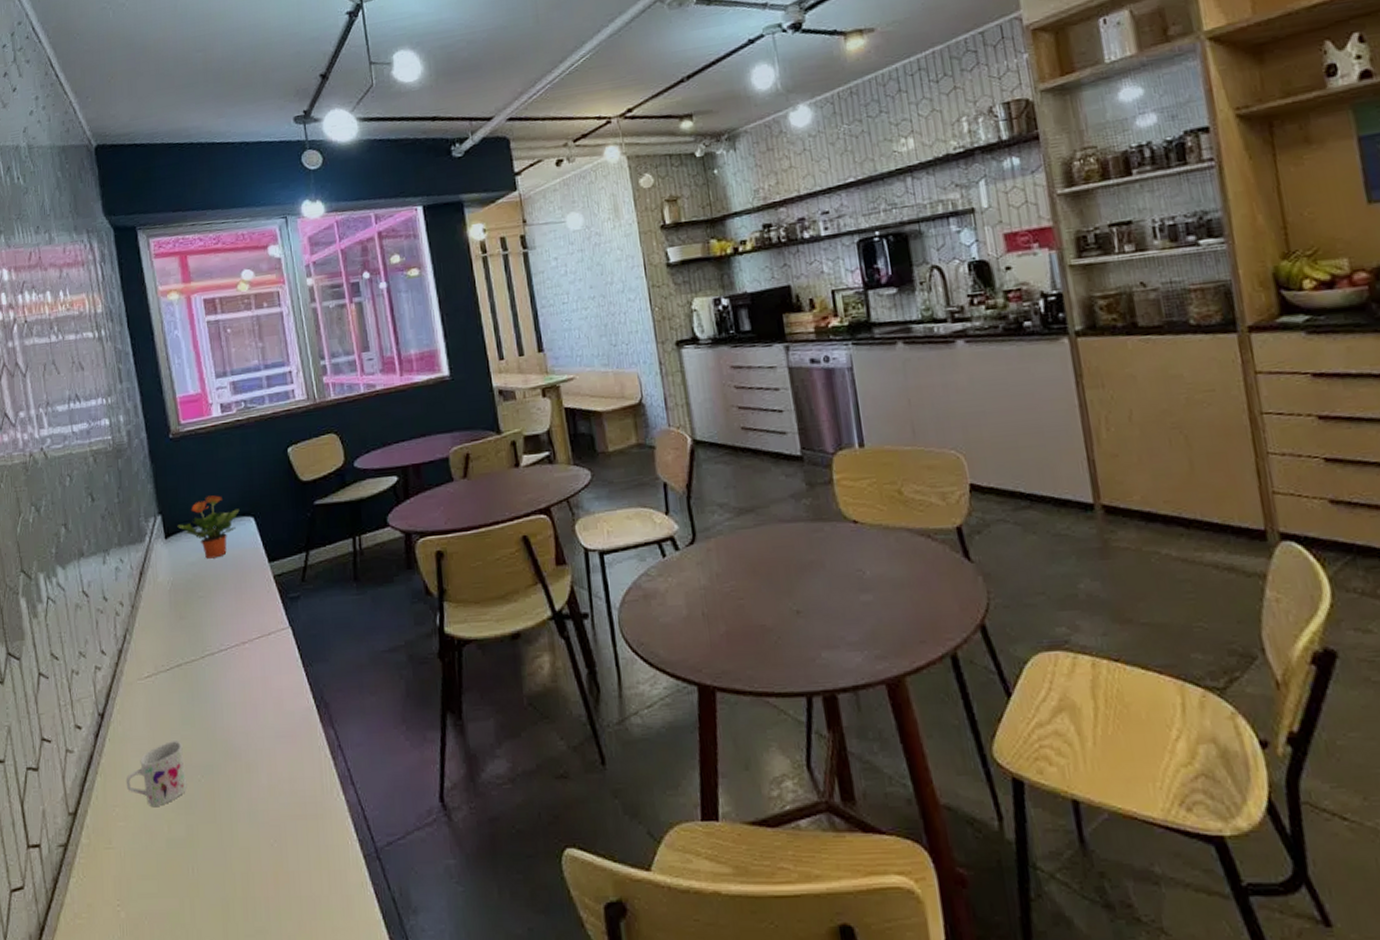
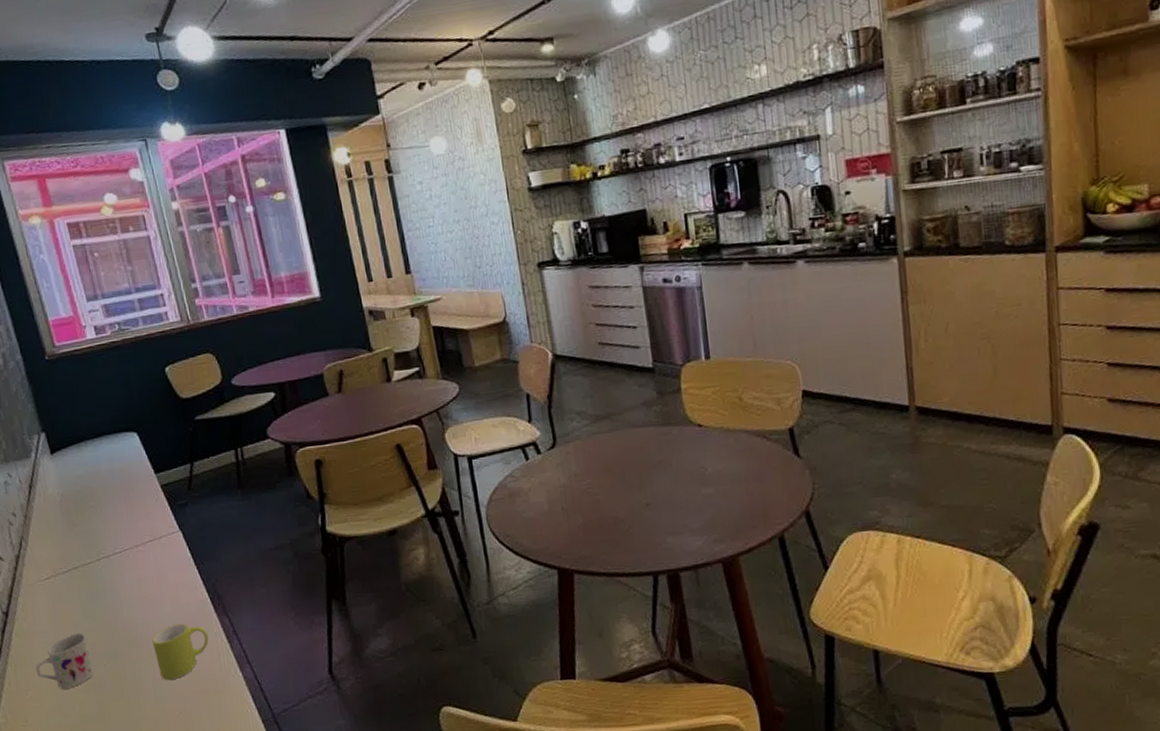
potted plant: present [177,495,240,559] -> none [62,413,123,472]
mug: none [251,734,311,802] -> present [152,623,209,681]

